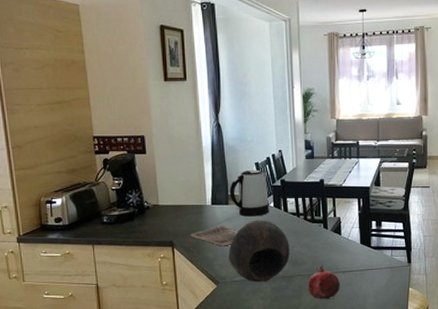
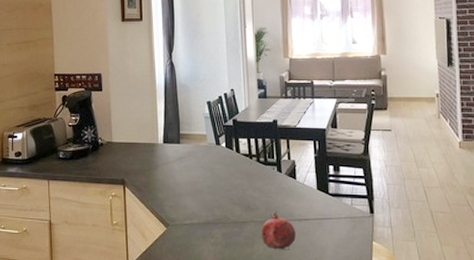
home sign: present [190,225,239,247] -> none [141,165,190,187]
bowl: present [228,220,290,282] -> none [179,160,242,227]
kettle: present [229,169,269,217] -> none [181,108,221,157]

